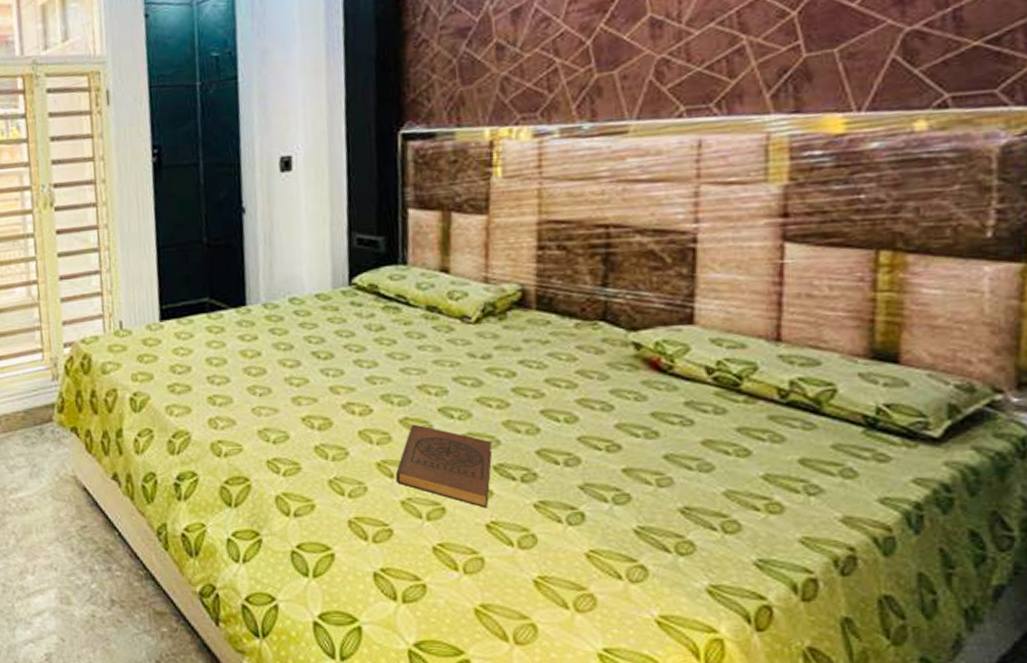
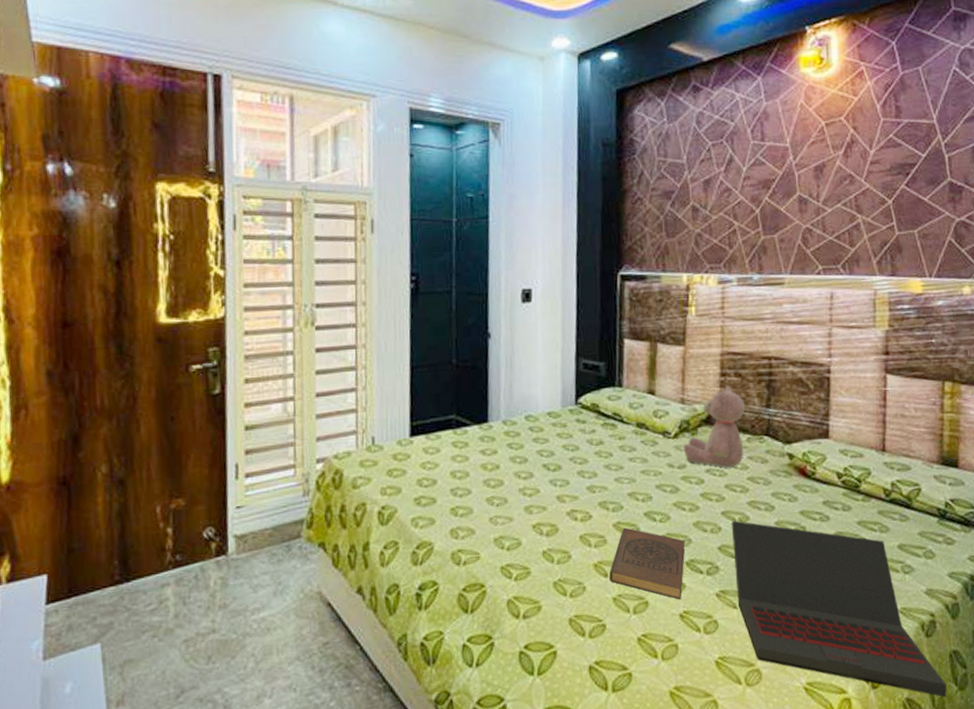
teddy bear: none [487,260,572,359] -> present [683,385,745,468]
laptop: none [553,420,874,652] -> present [731,520,947,698]

